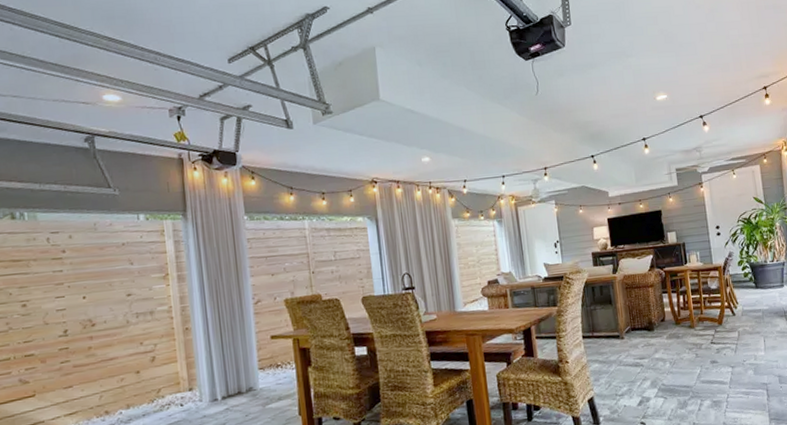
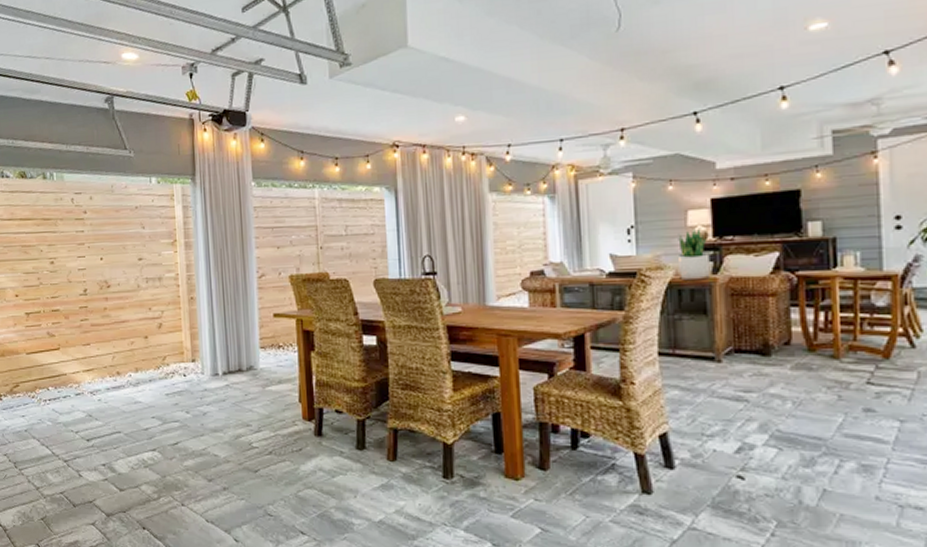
planter: none [588,240,612,281] -> present [677,228,711,282]

